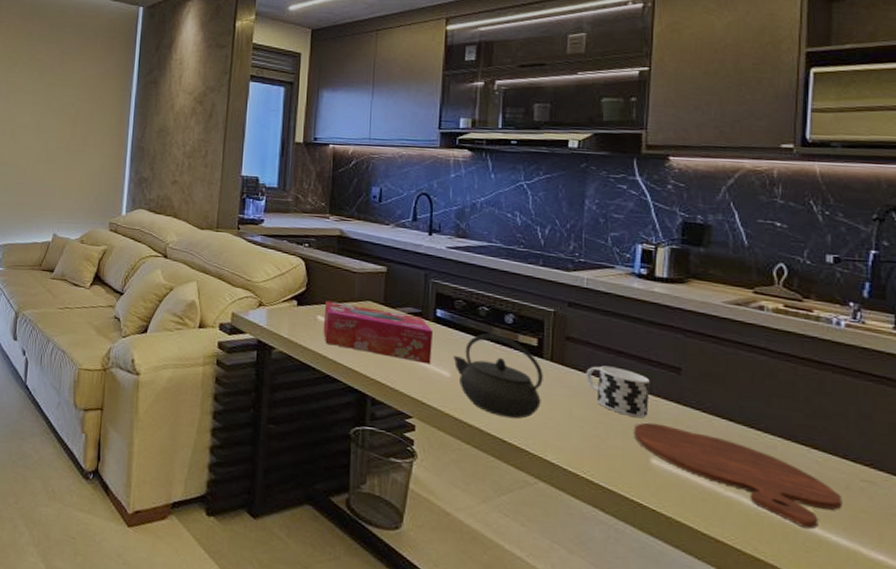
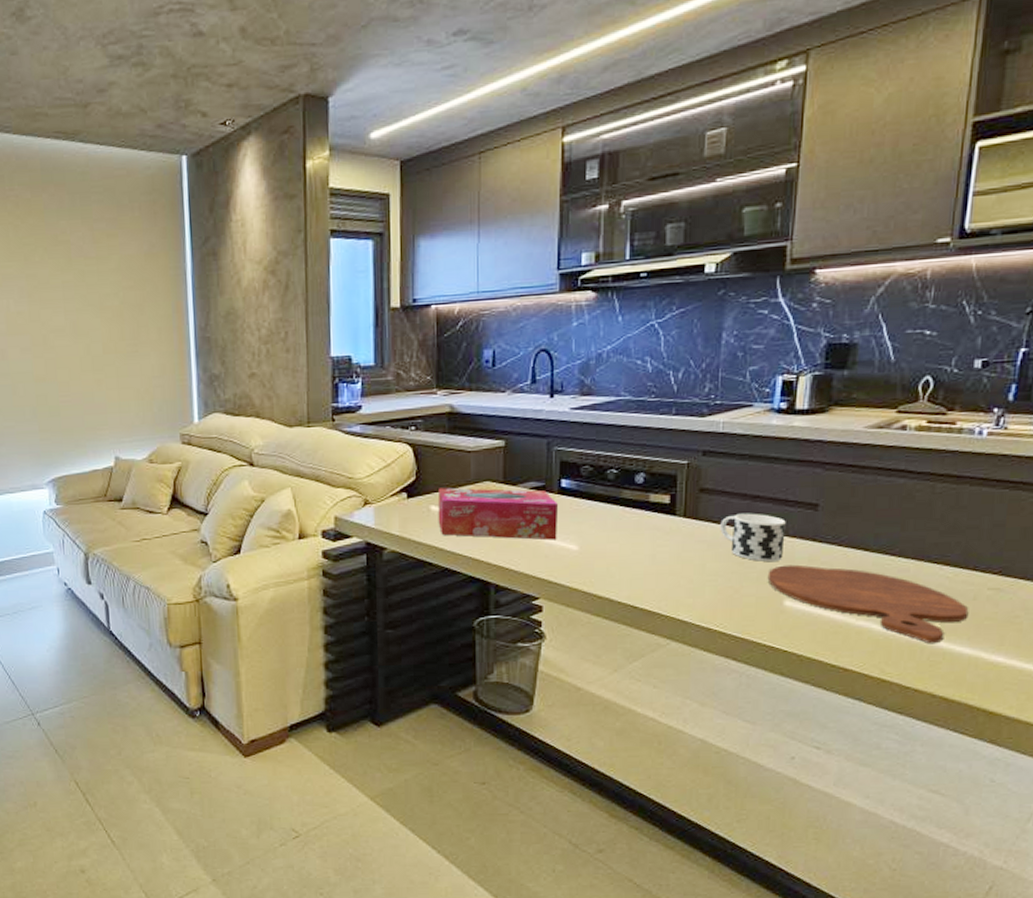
kettle: present [453,333,543,419] -> none [581,497,676,584]

